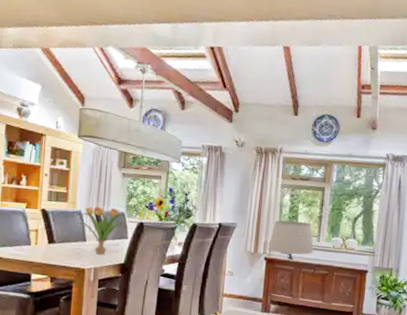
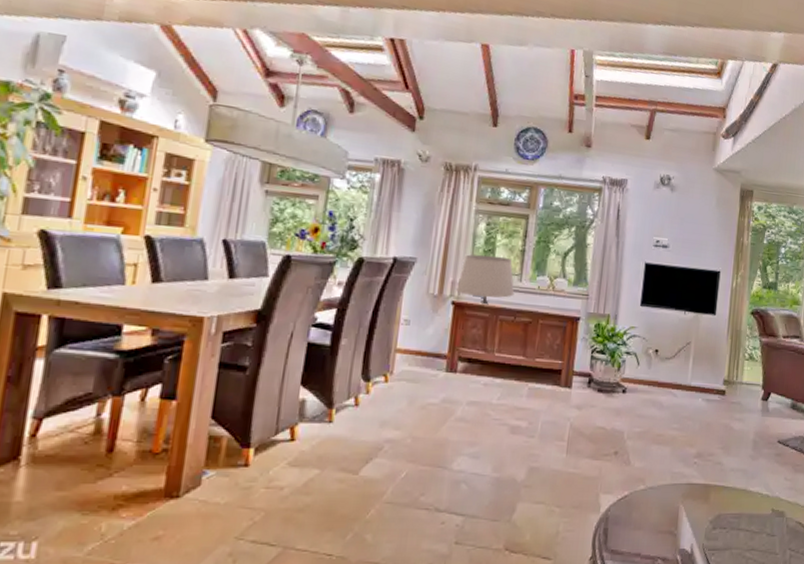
flower arrangement: present [77,206,125,255] -> none [196,233,265,299]

